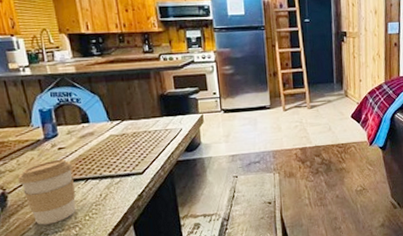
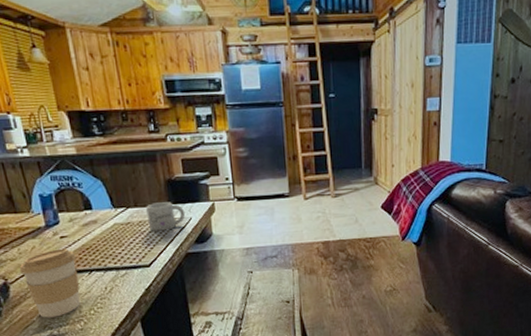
mug: none [140,115,177,142] -> present [146,202,186,232]

